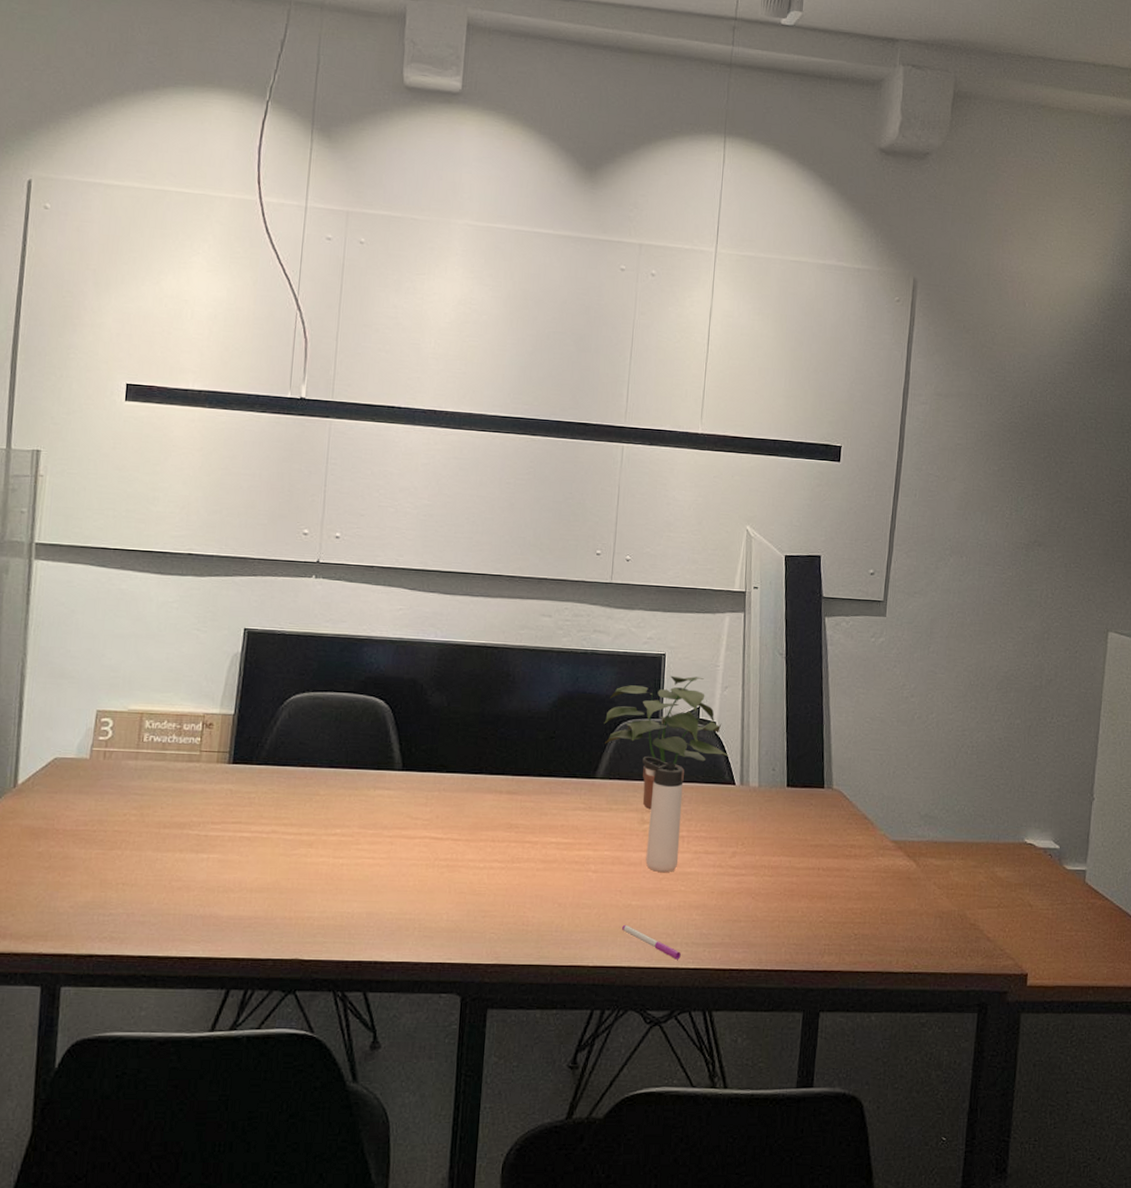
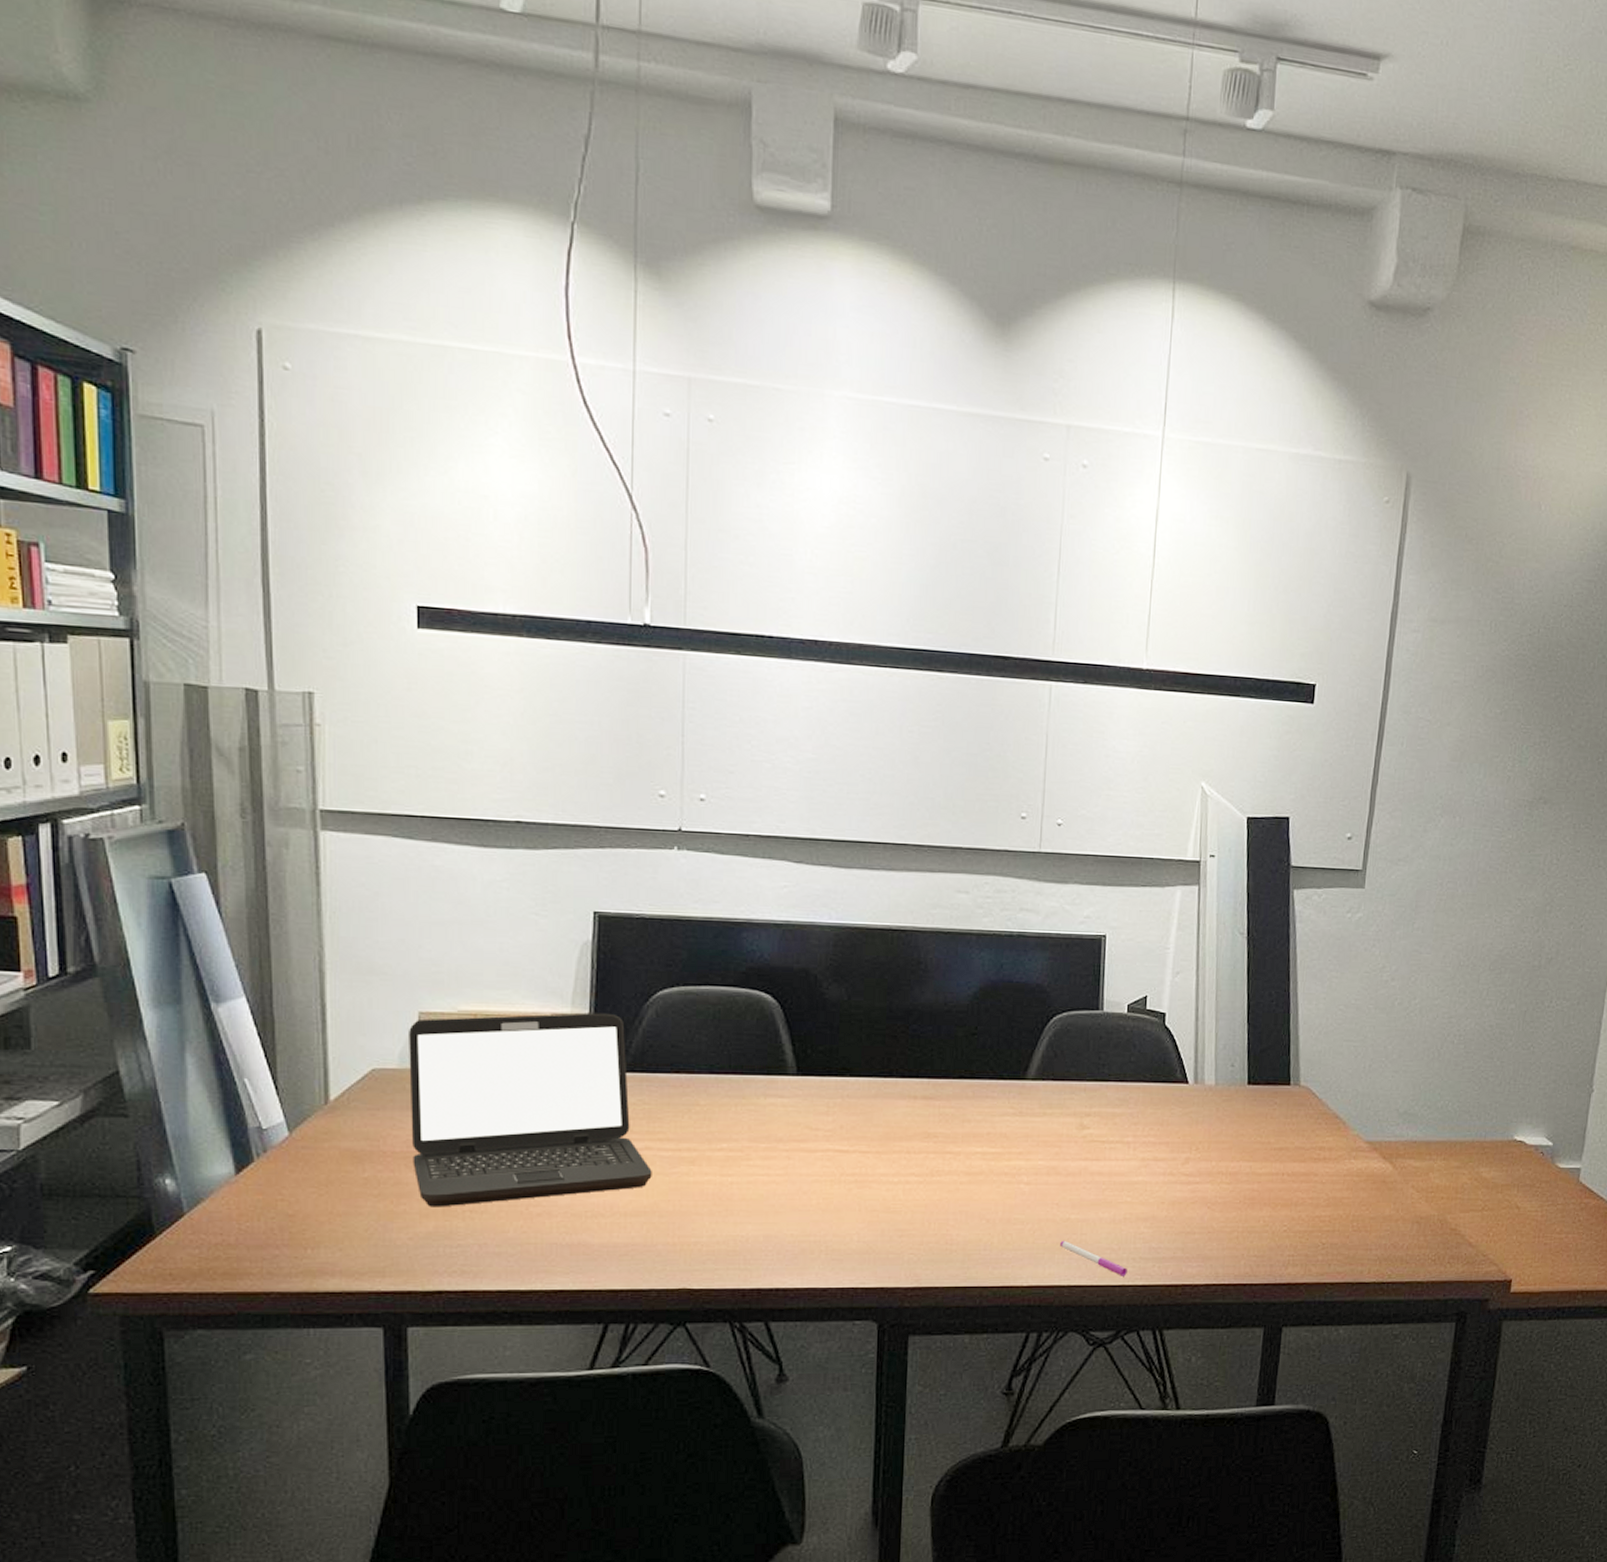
laptop: none [79,713,276,880] -> present [409,1013,652,1207]
potted plant: present [604,675,729,810] -> none [1034,960,1182,1113]
thermos bottle: present [642,757,684,873] -> none [1081,1054,1129,1183]

